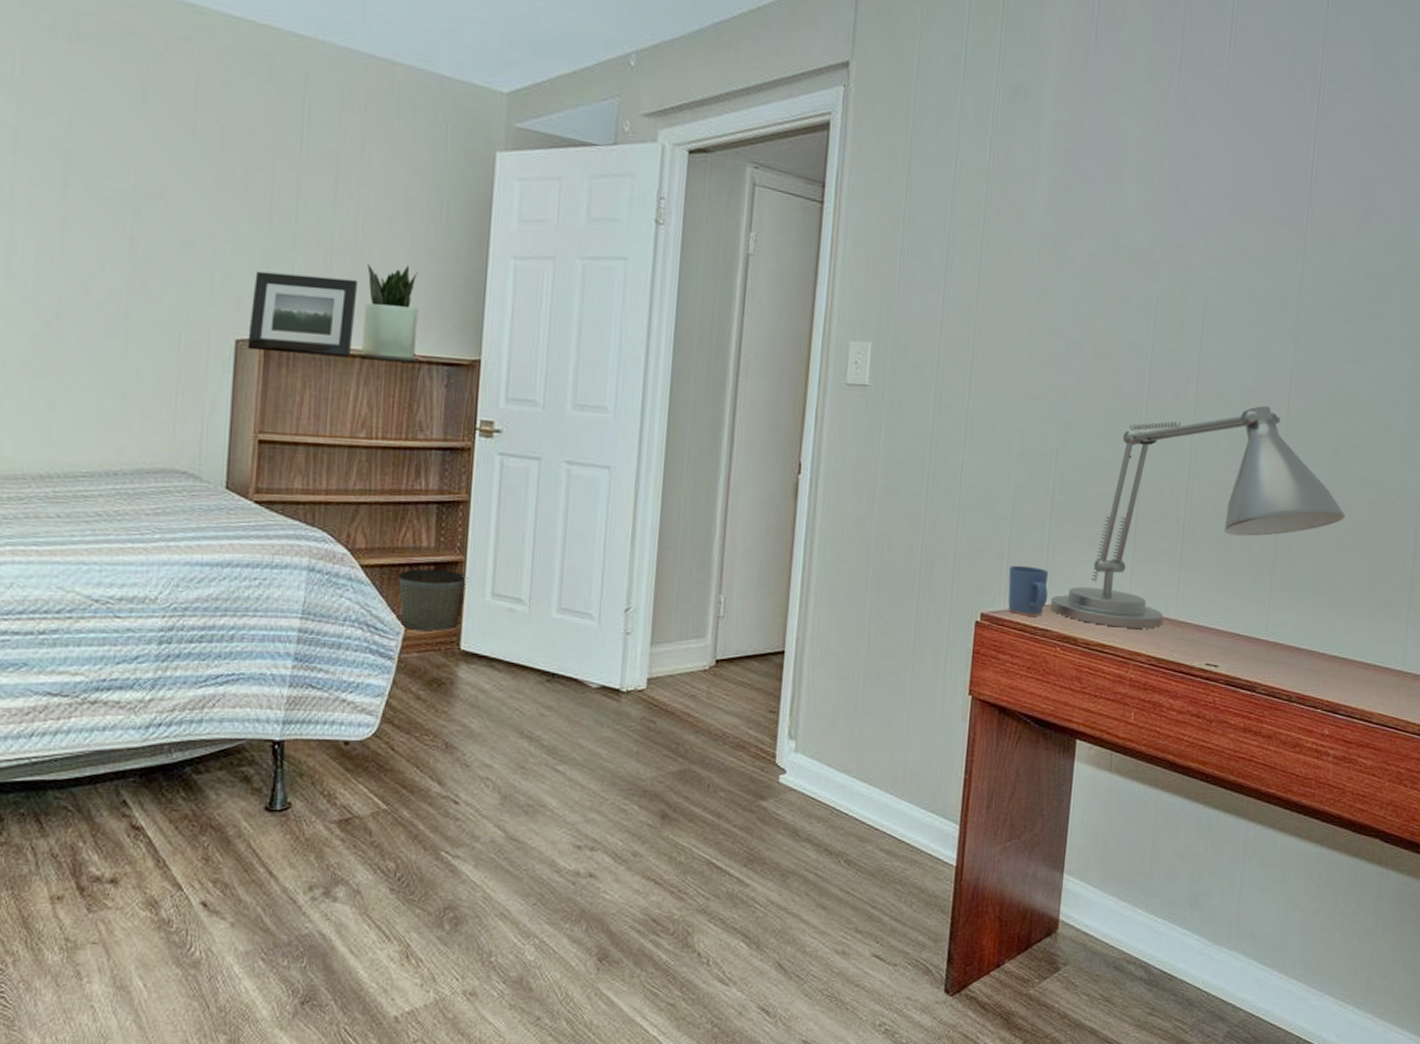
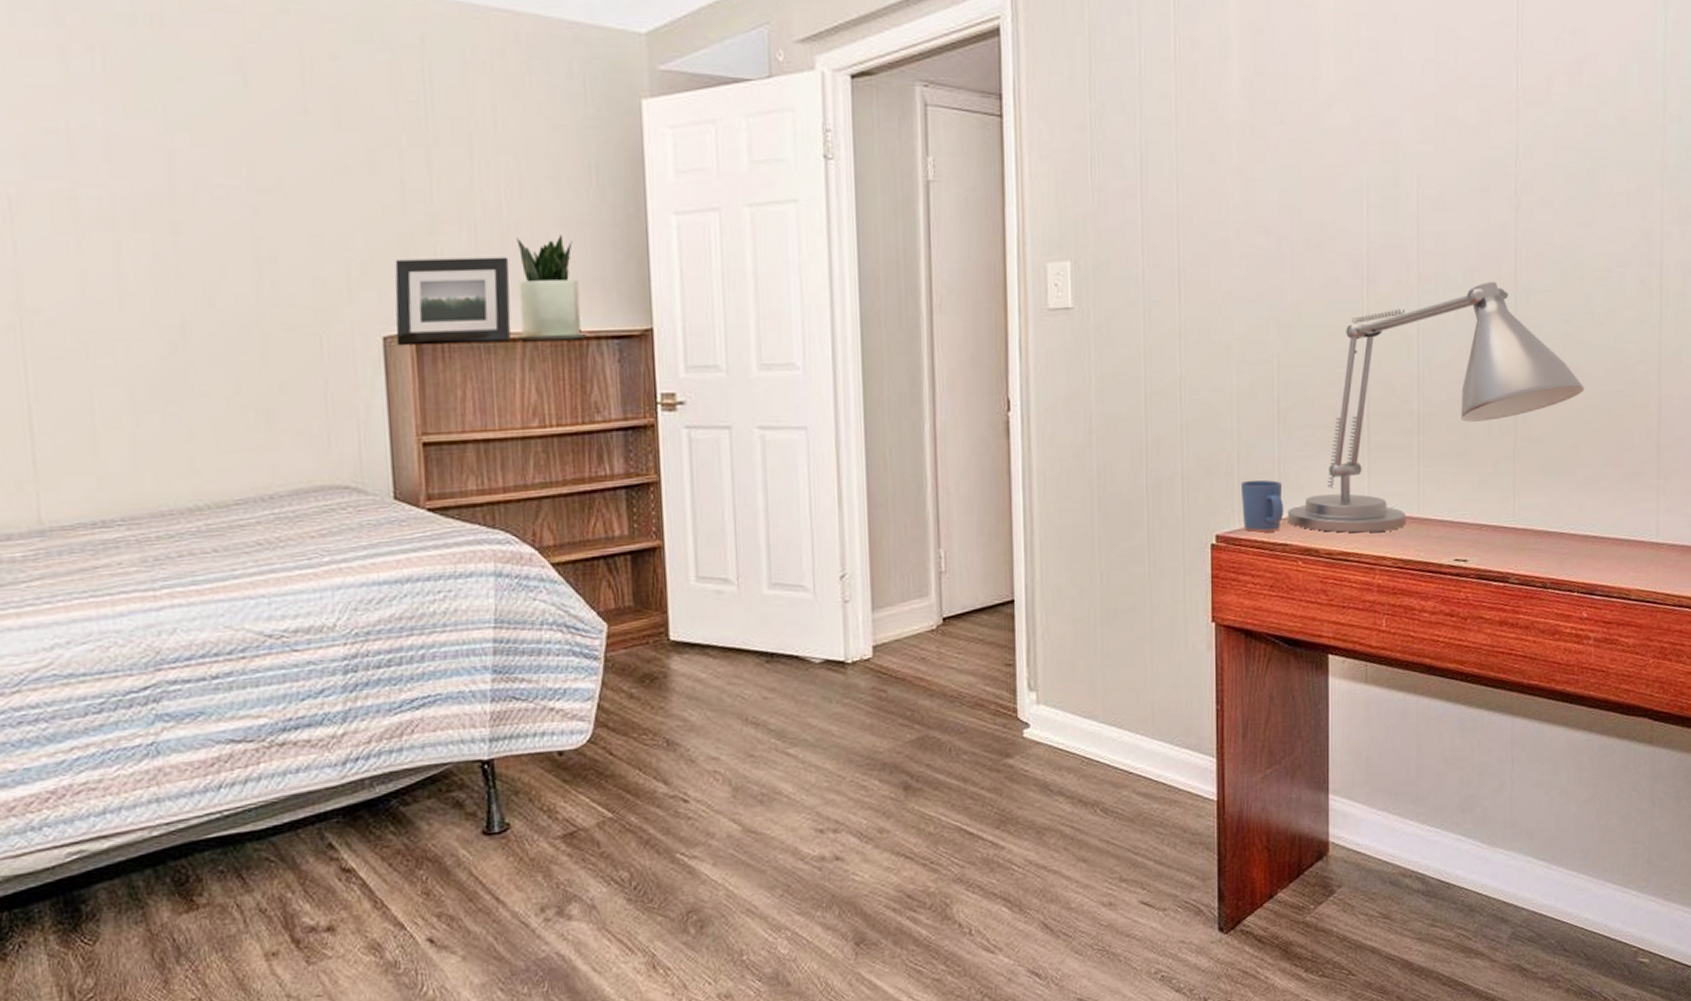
basket: present [398,569,468,632] -> none [593,558,669,626]

